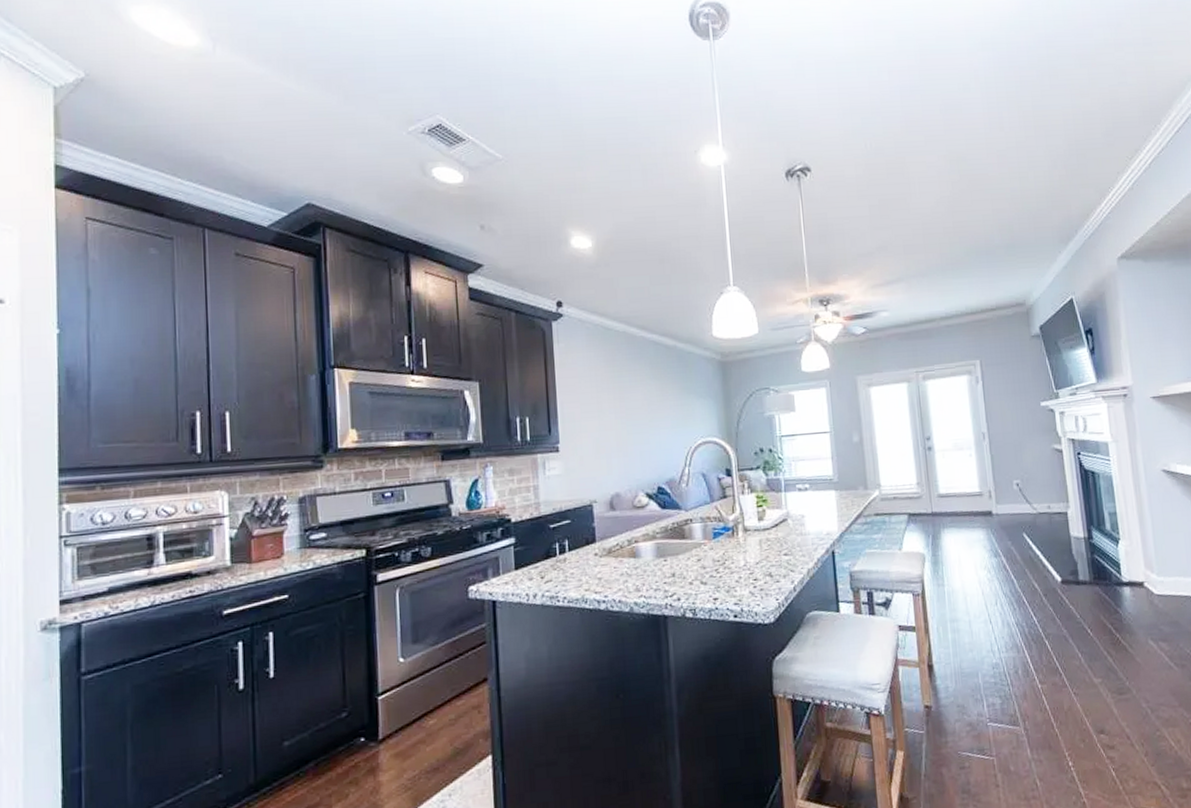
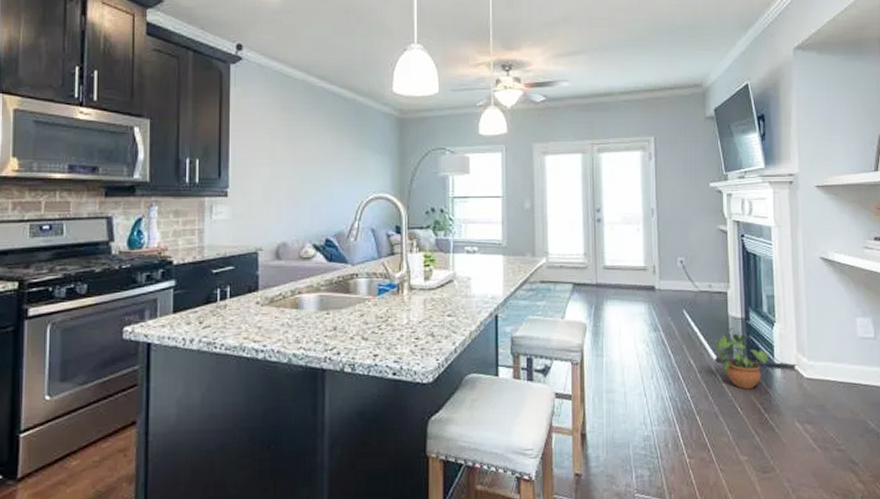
potted plant: none [1057,548,1116,610] -> present [713,328,768,390]

